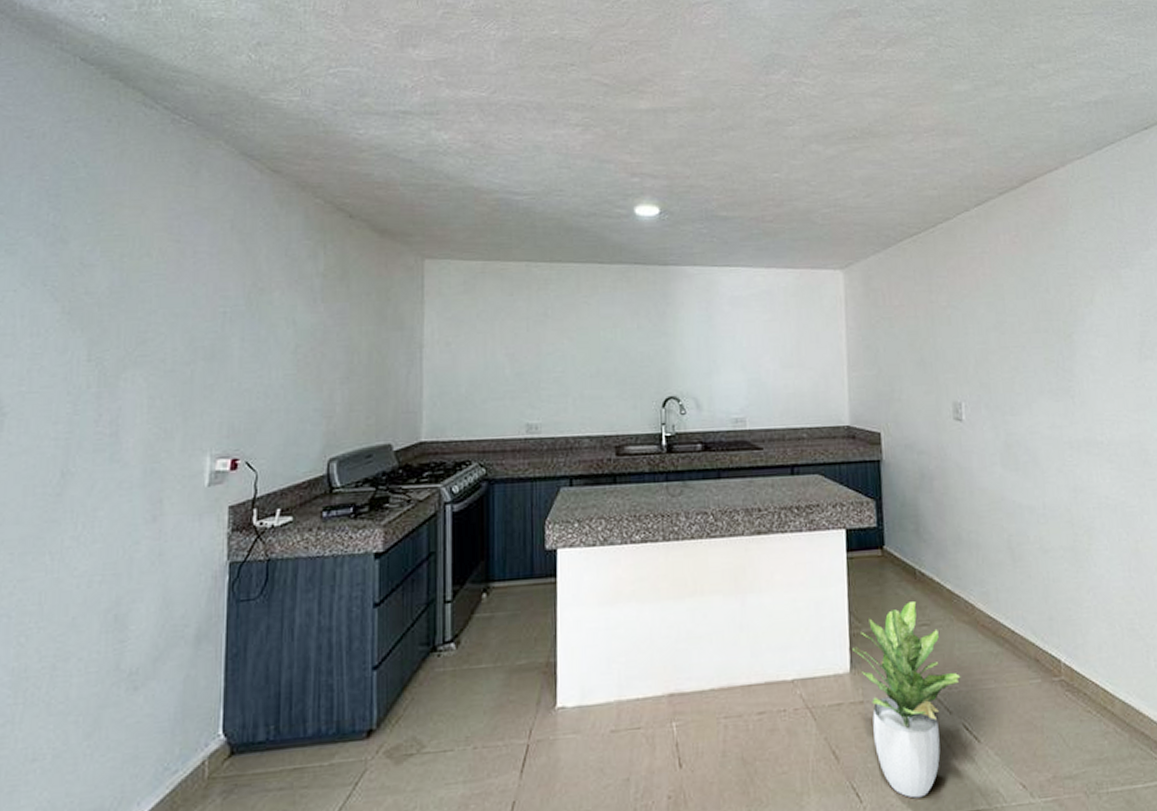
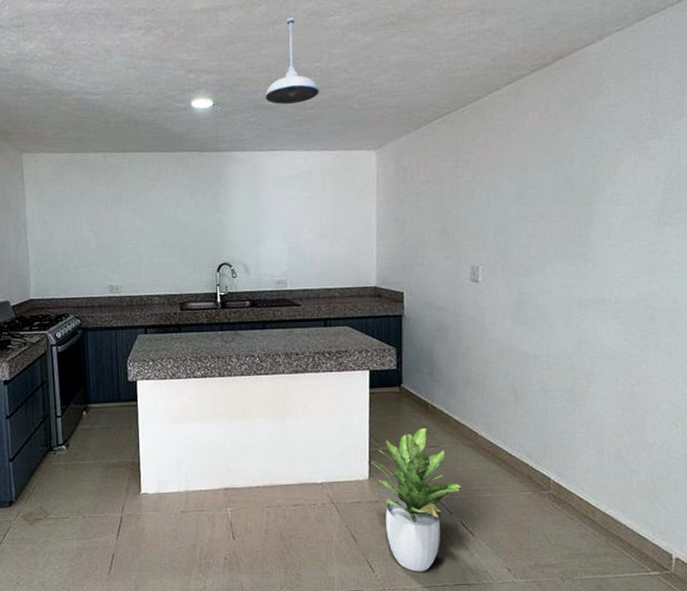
pendant light: none [719,125,779,217] -> present [265,17,319,105]

